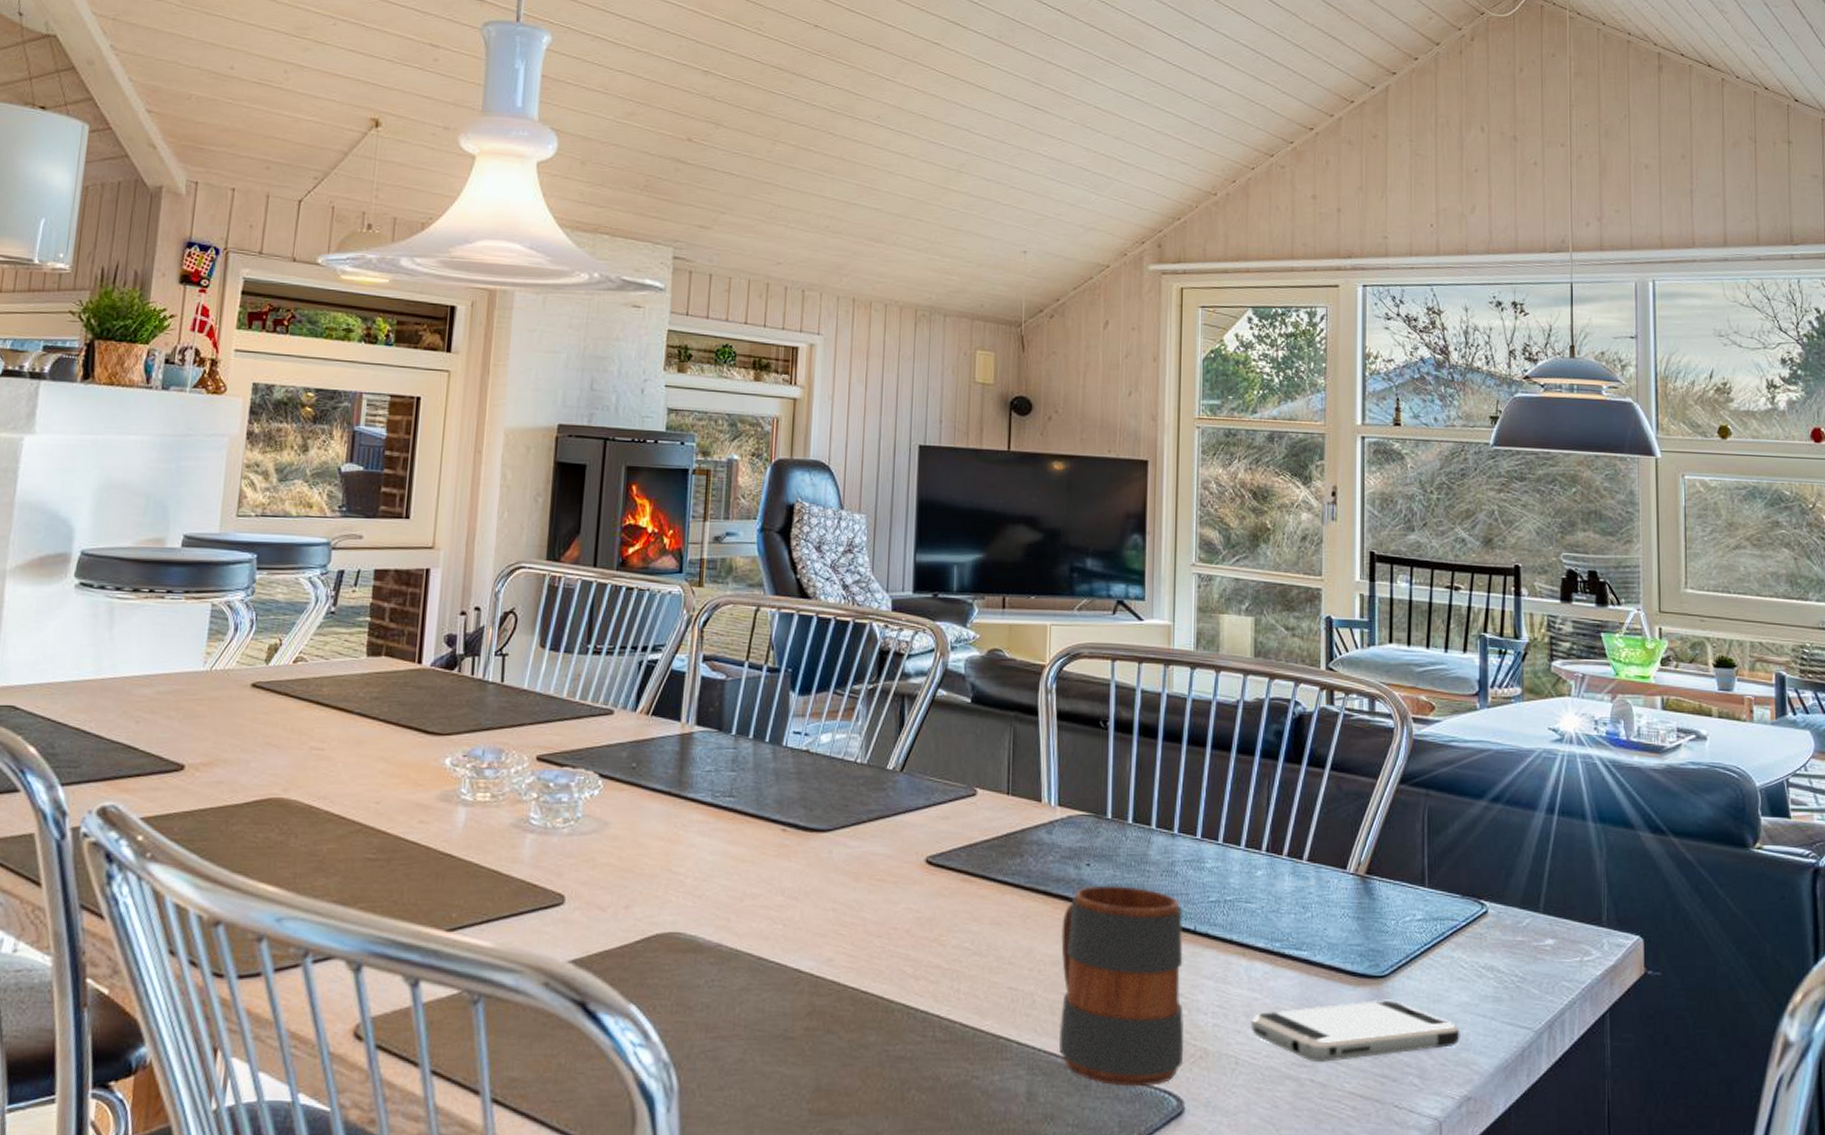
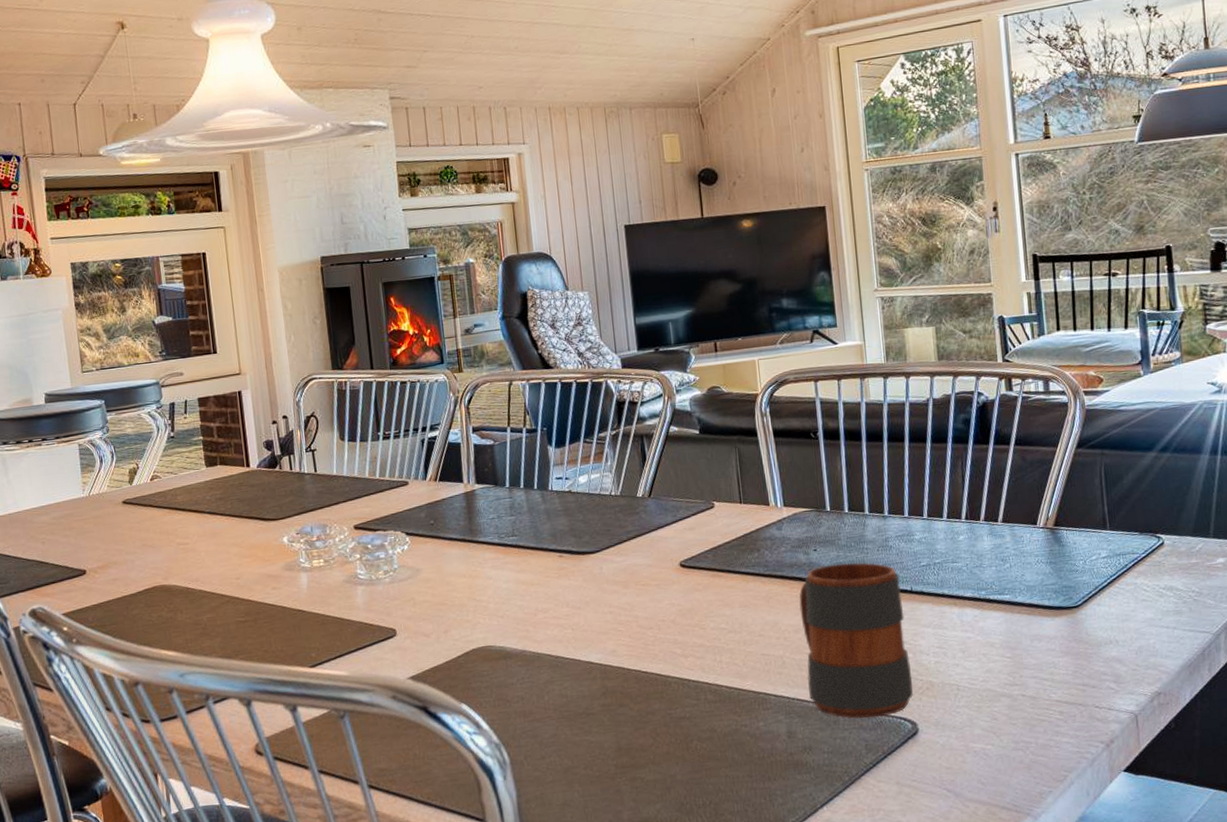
smartphone: present [1250,999,1460,1063] -> none [966,624,1148,681]

